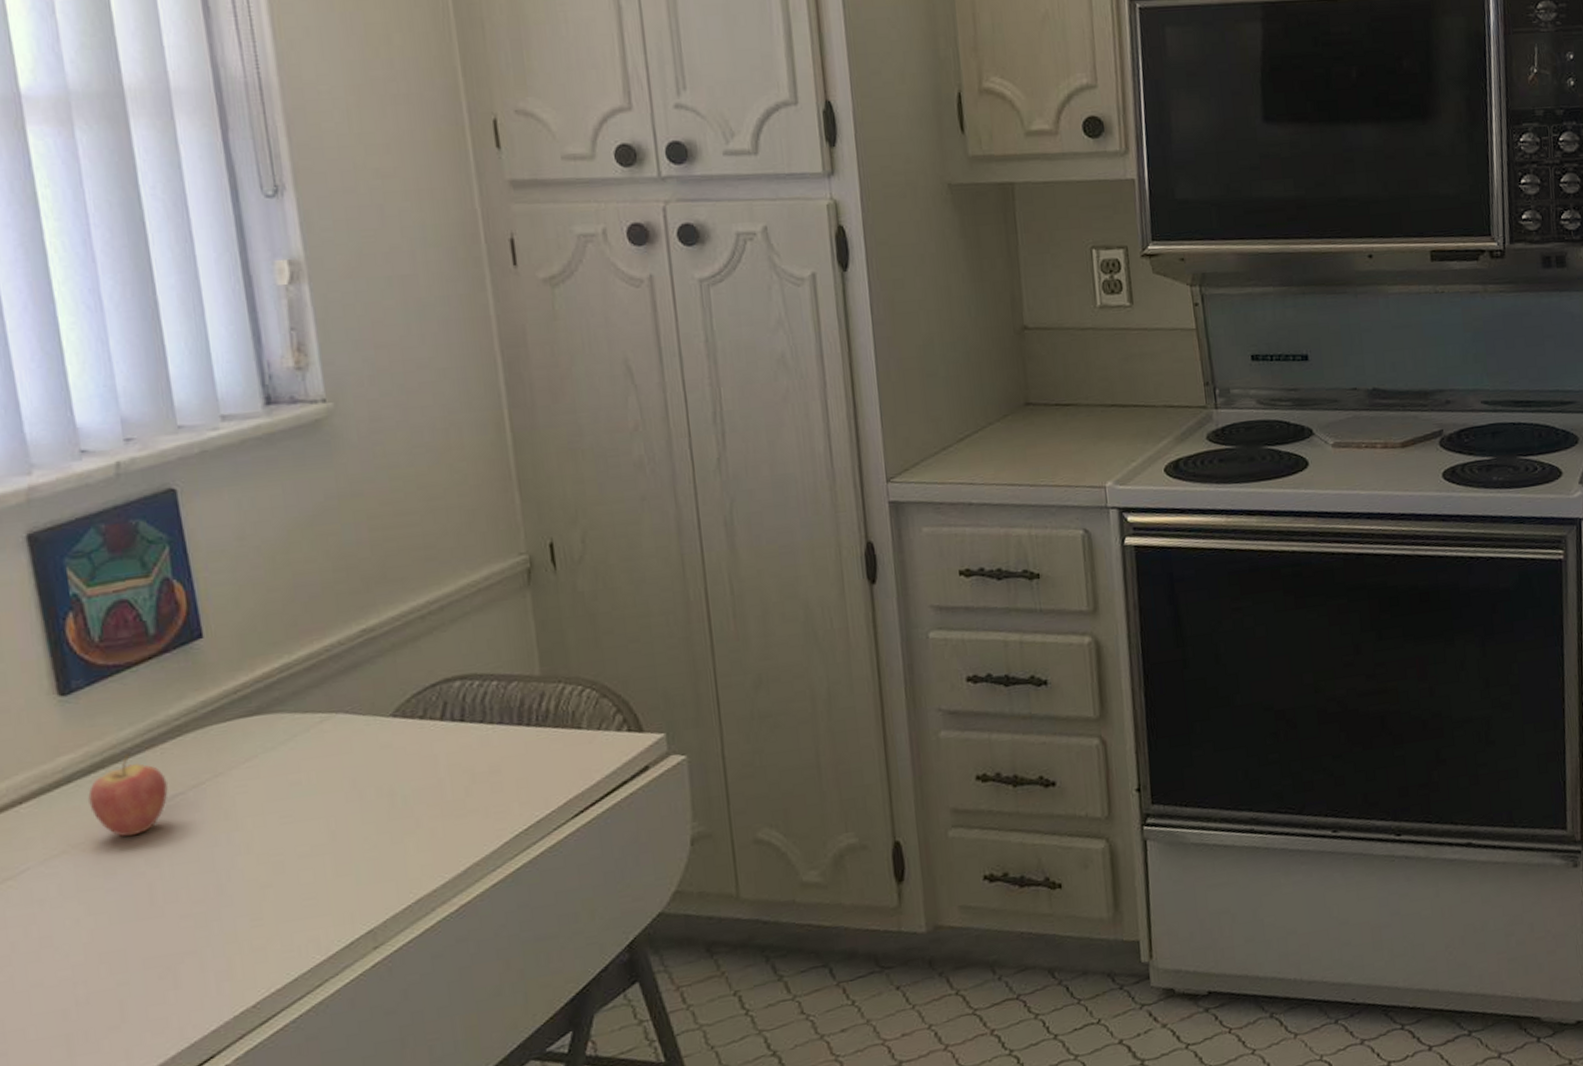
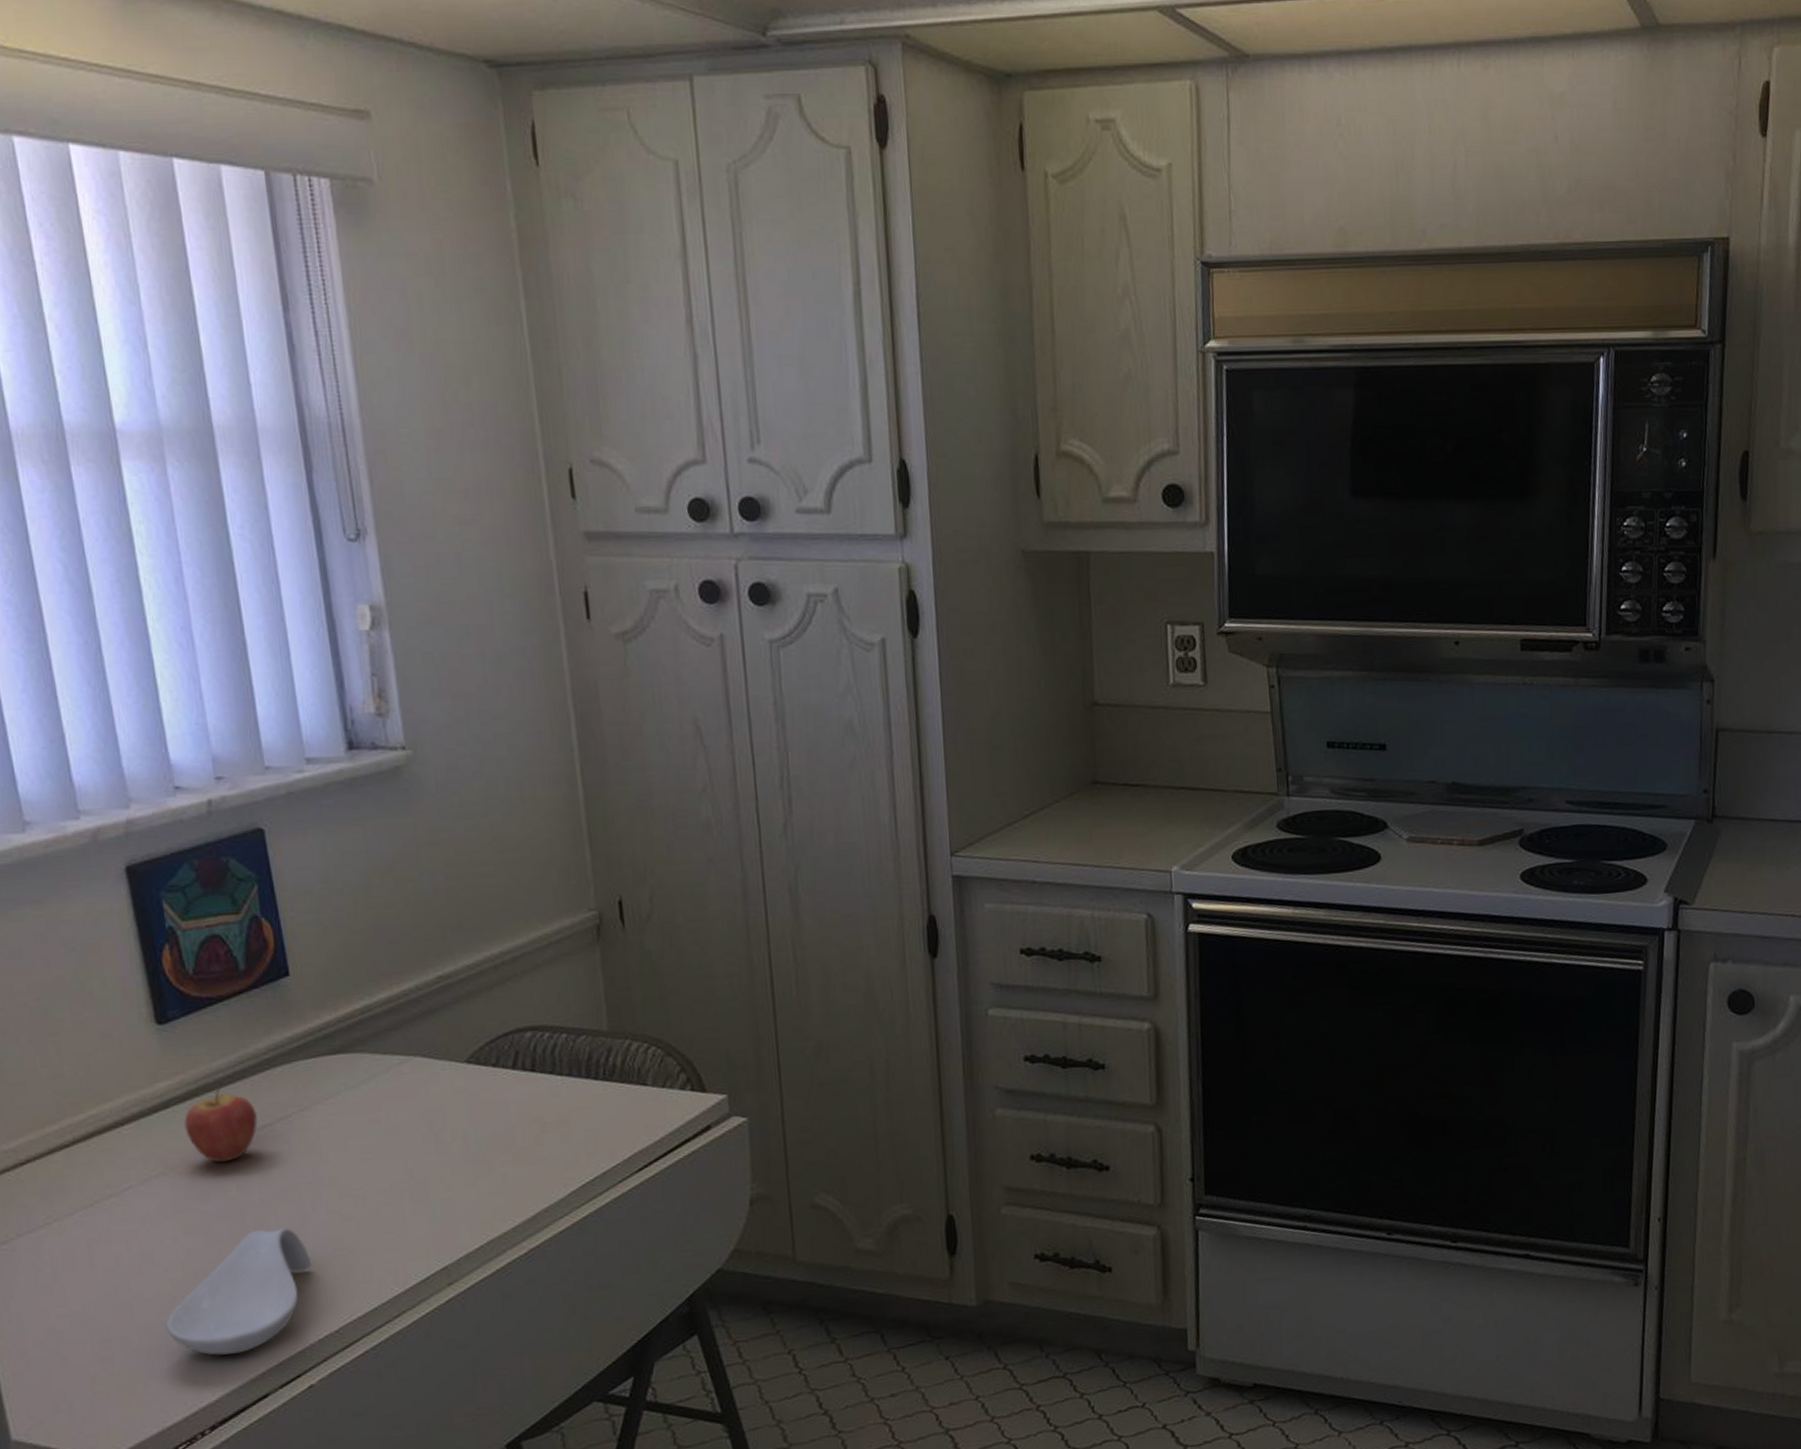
spoon rest: none [66,901,226,1043] -> present [165,1228,311,1356]

